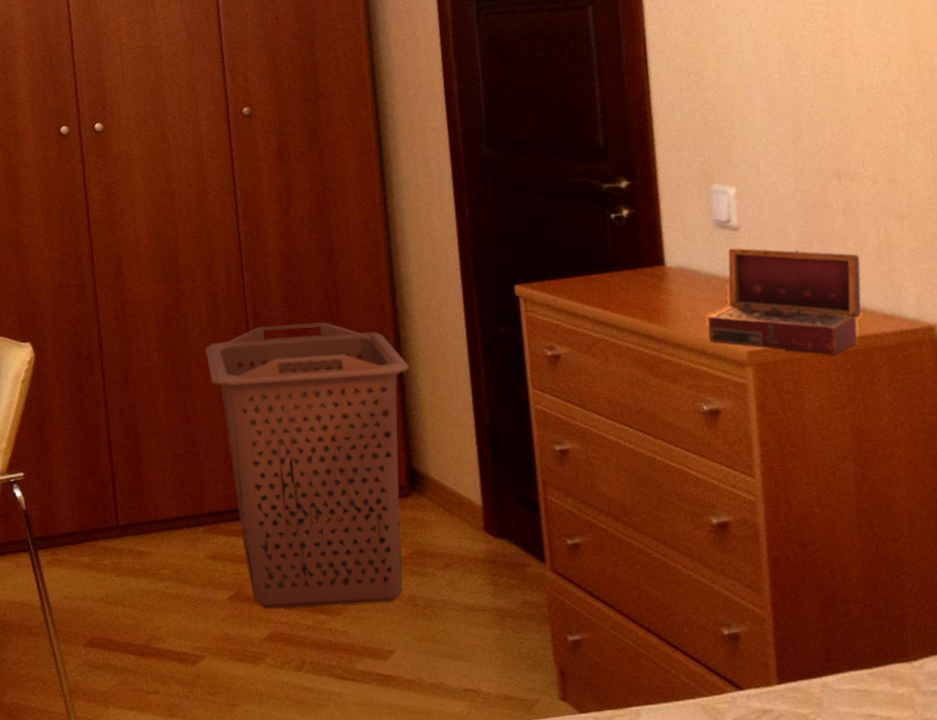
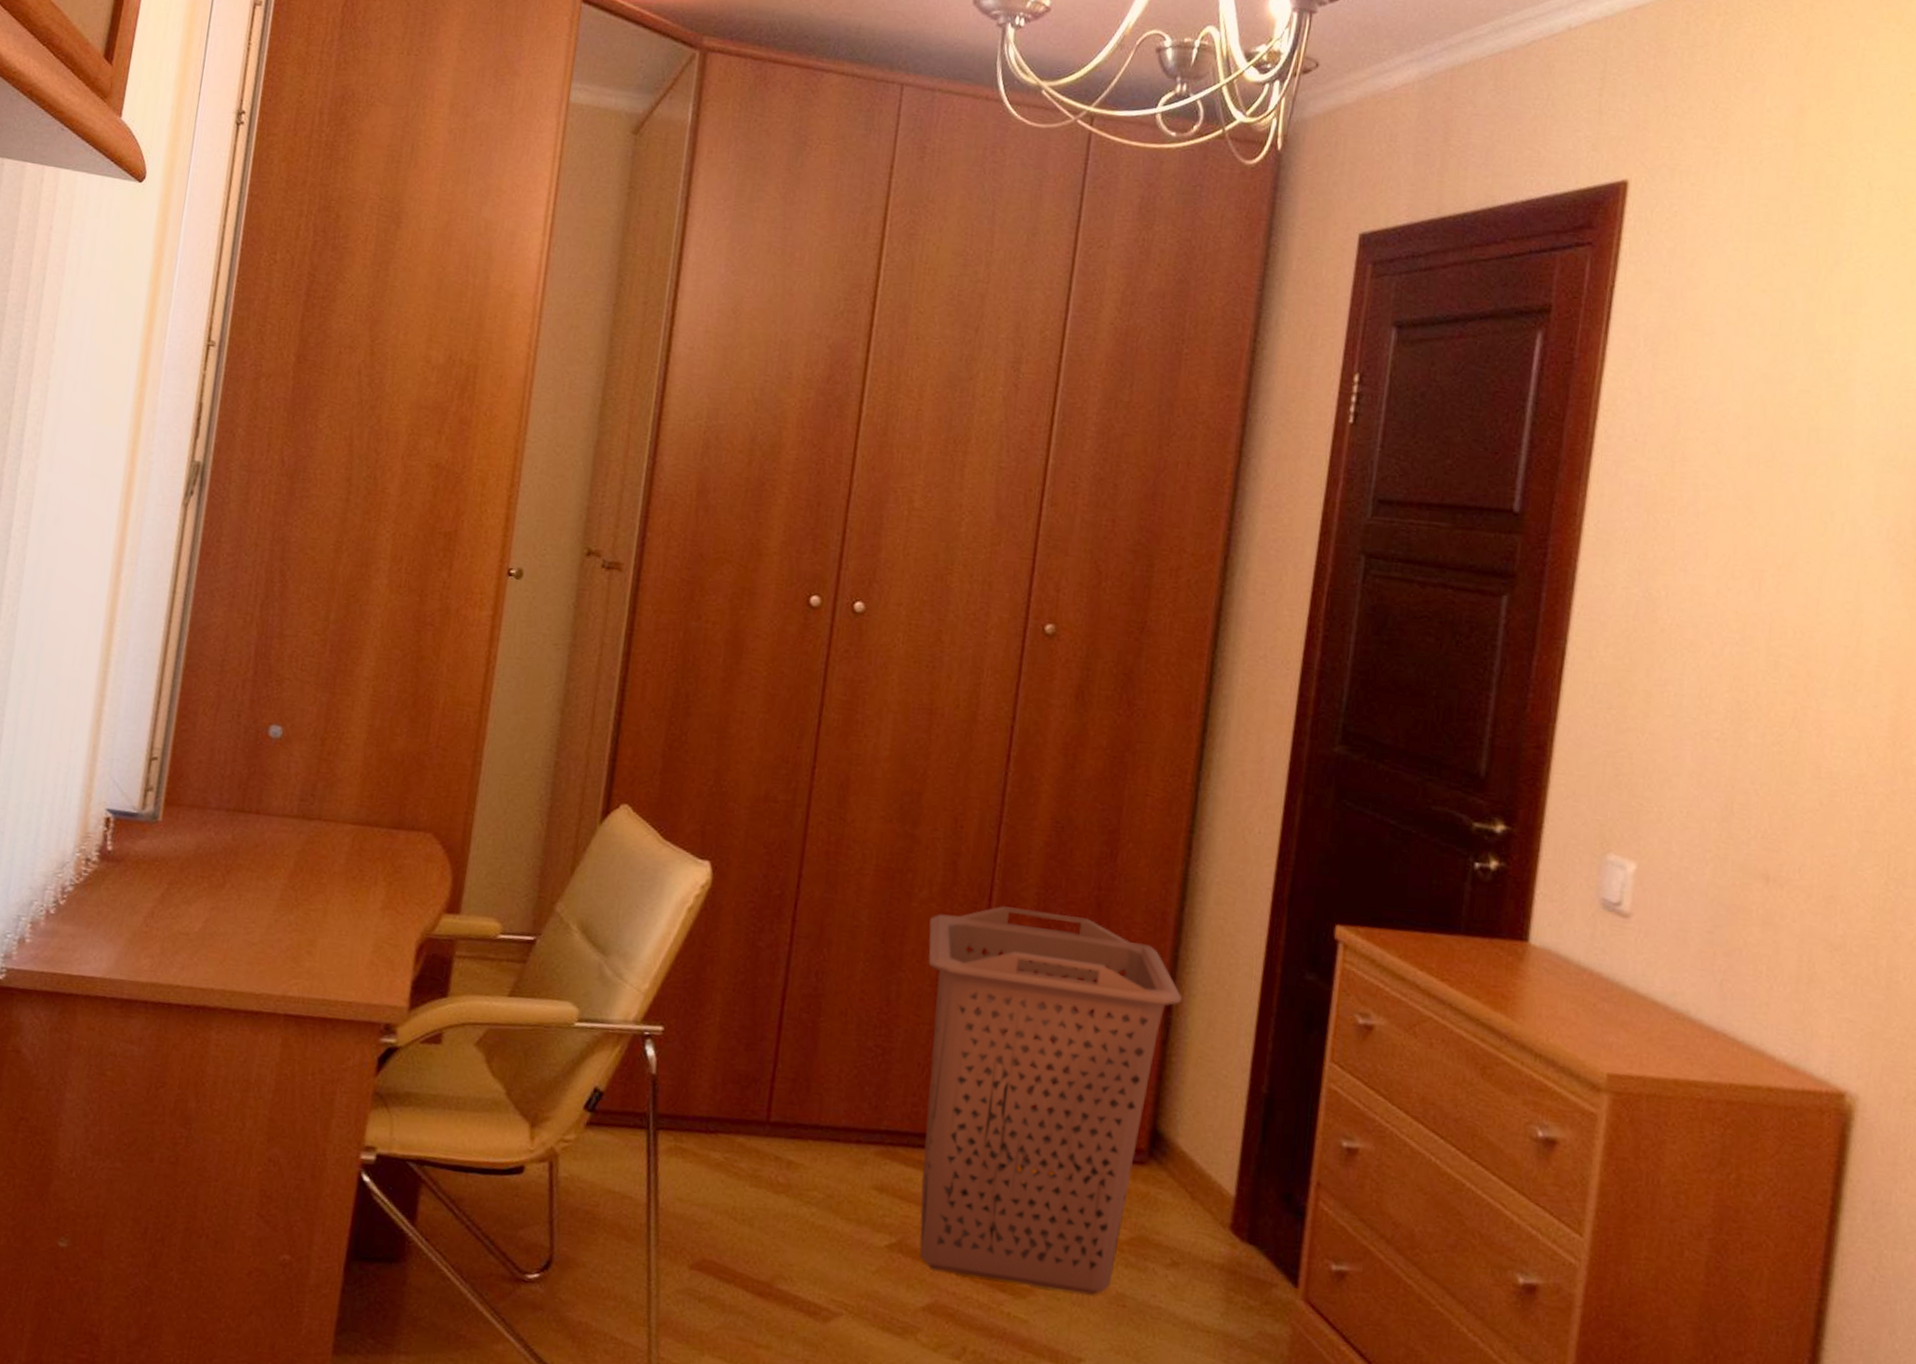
wooden box: present [707,247,861,355] -> none [1563,938,1771,1103]

